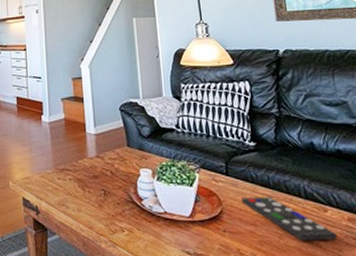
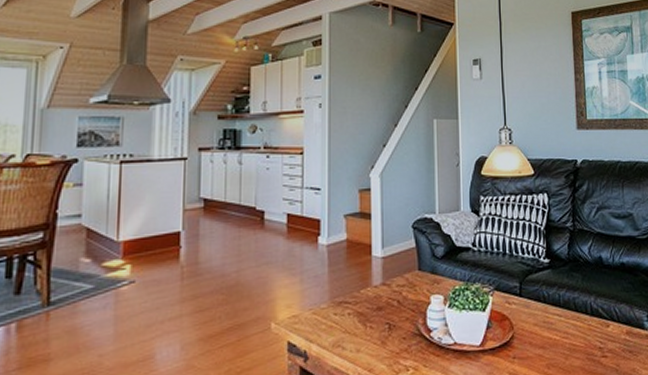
remote control: present [241,196,338,241] -> none [533,316,617,360]

